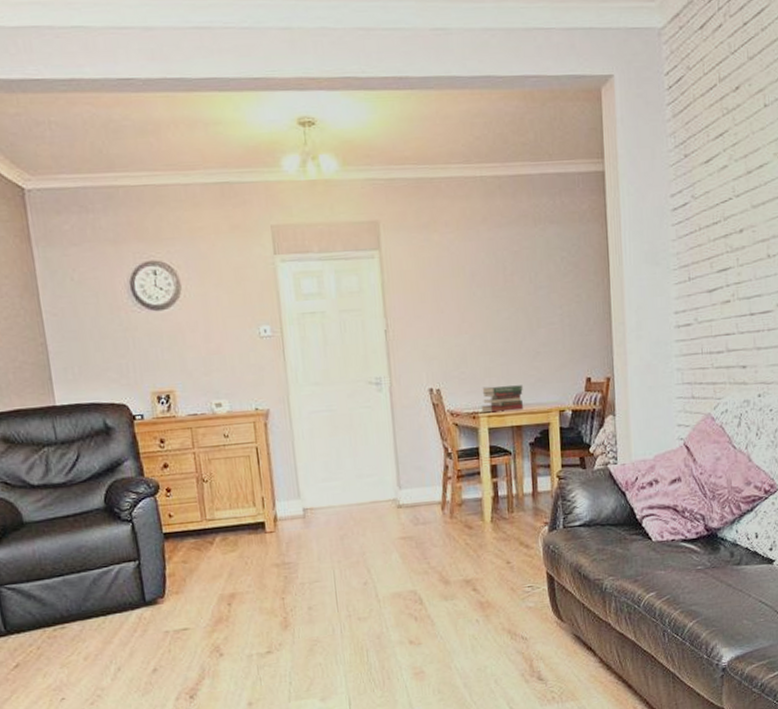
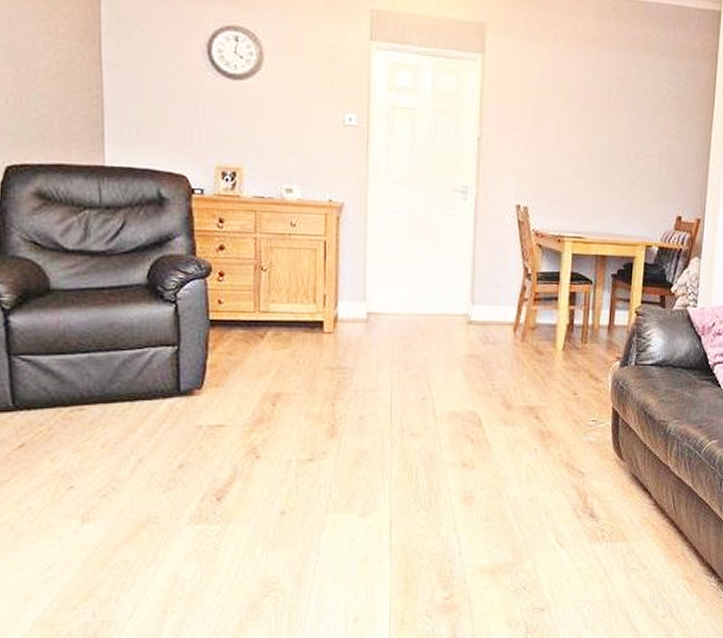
books: present [481,384,524,413] -> none [567,211,613,240]

